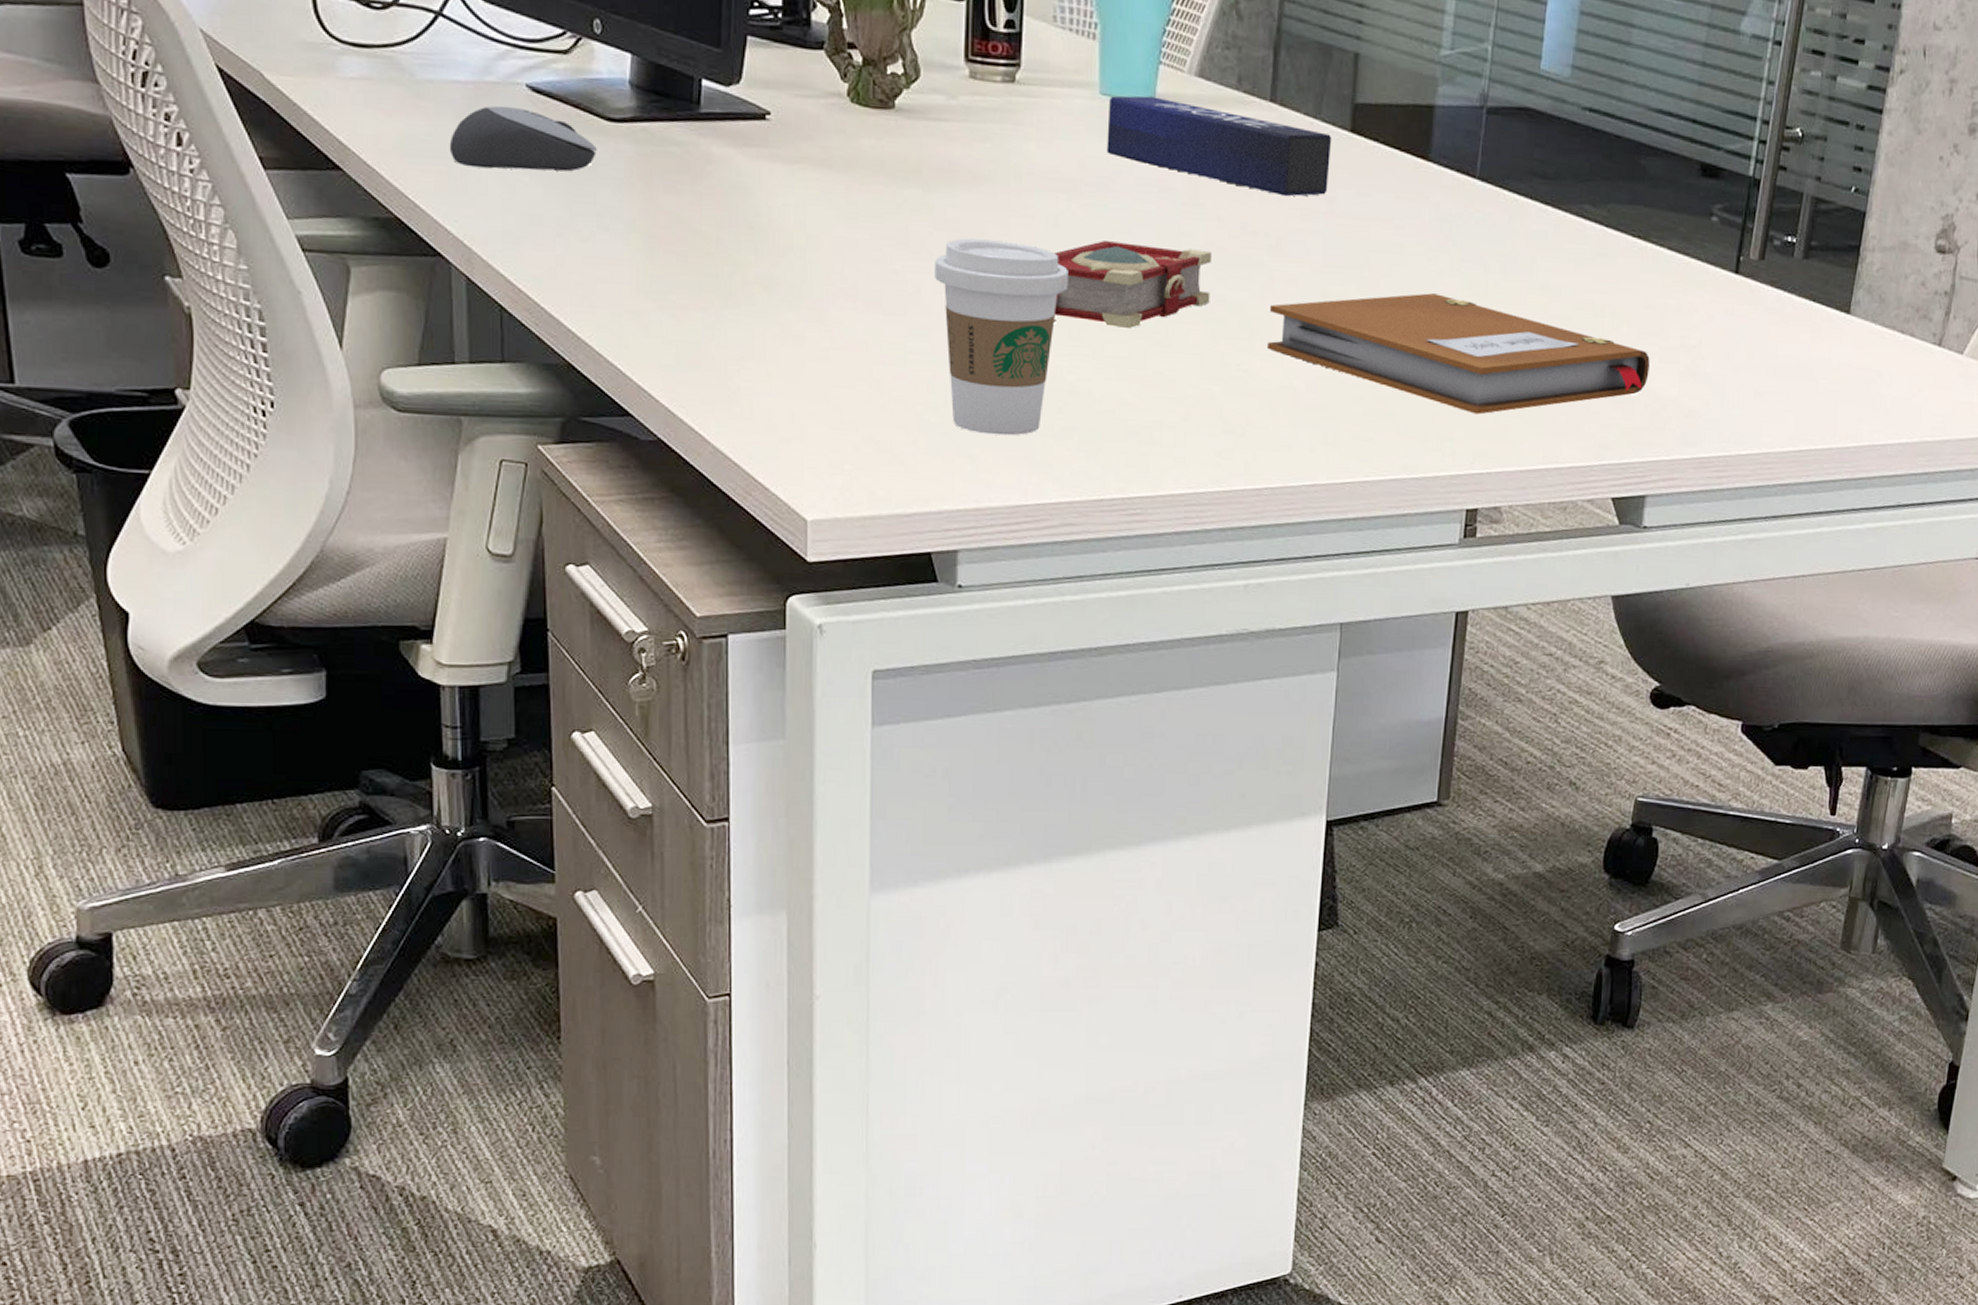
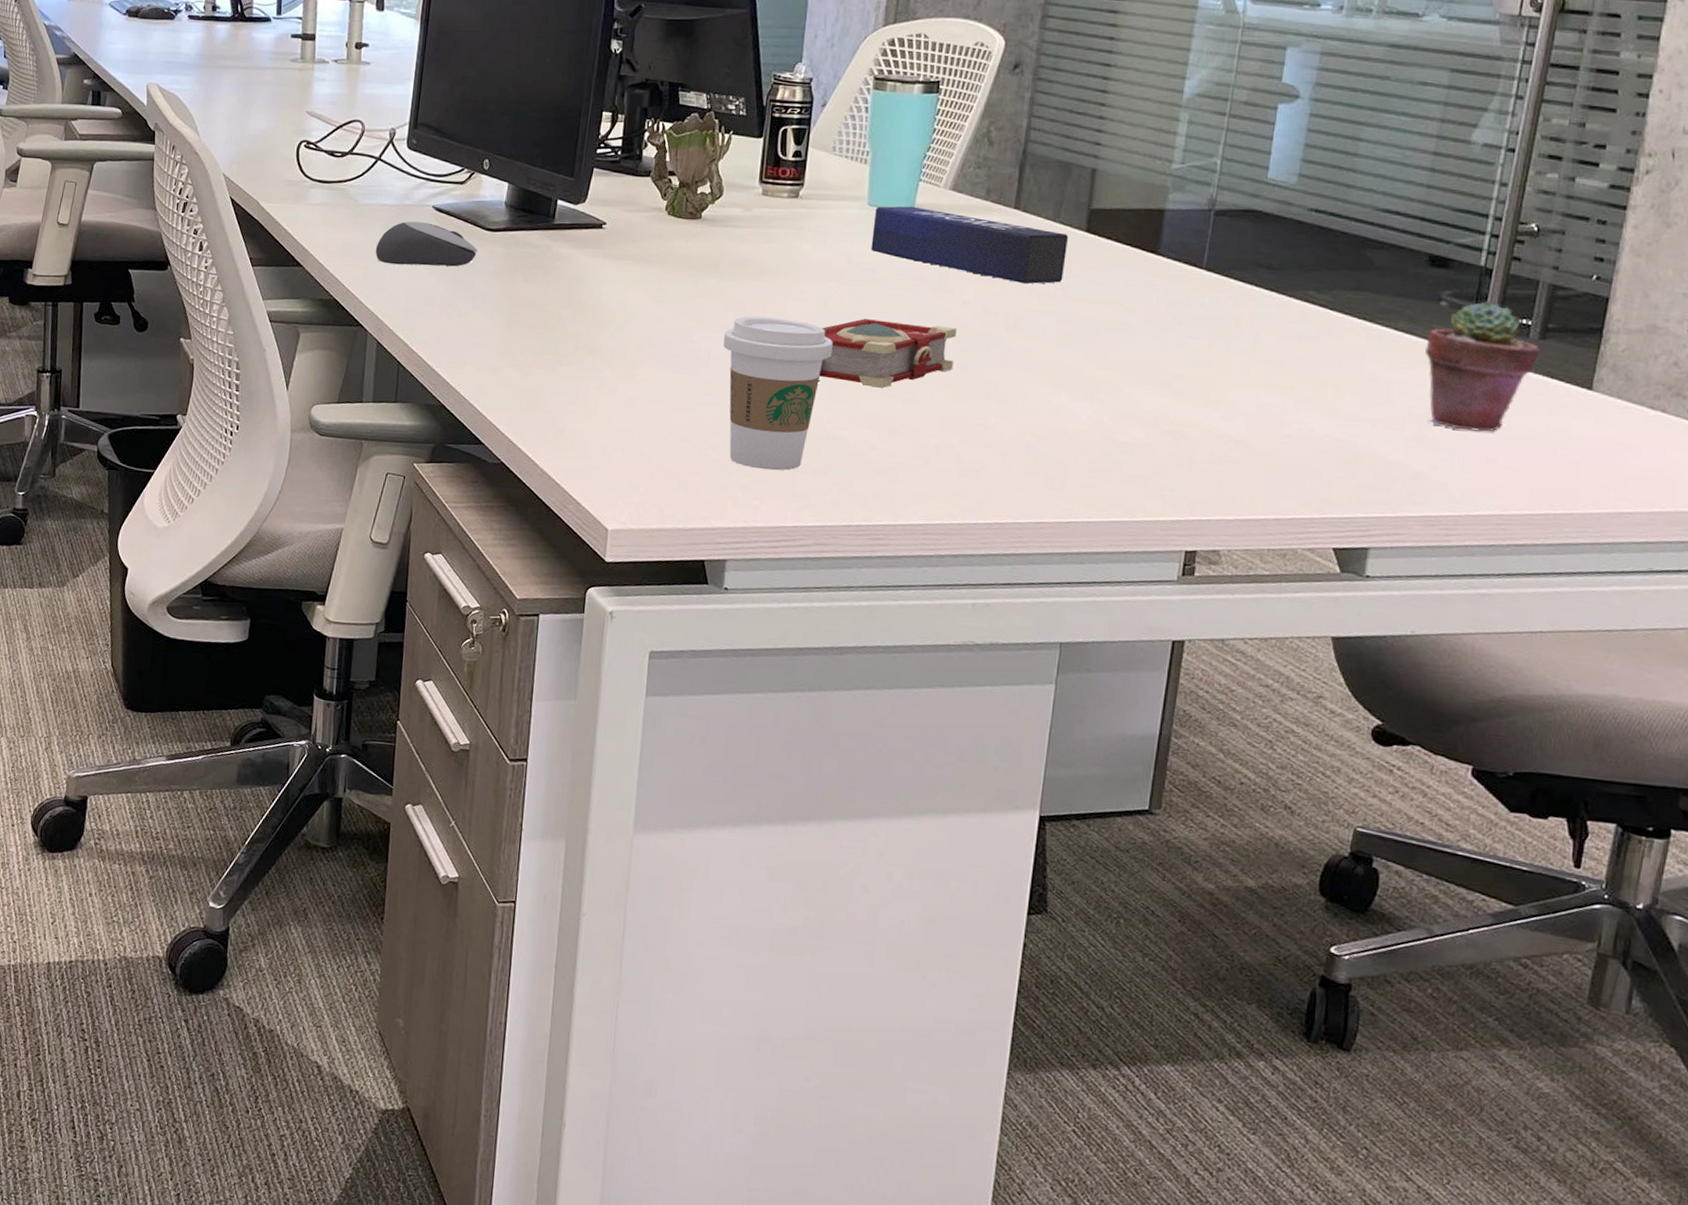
notebook: present [1268,293,1650,415] -> none [1003,364,1374,469]
potted succulent: none [1696,215,1804,363] -> present [1424,300,1540,433]

